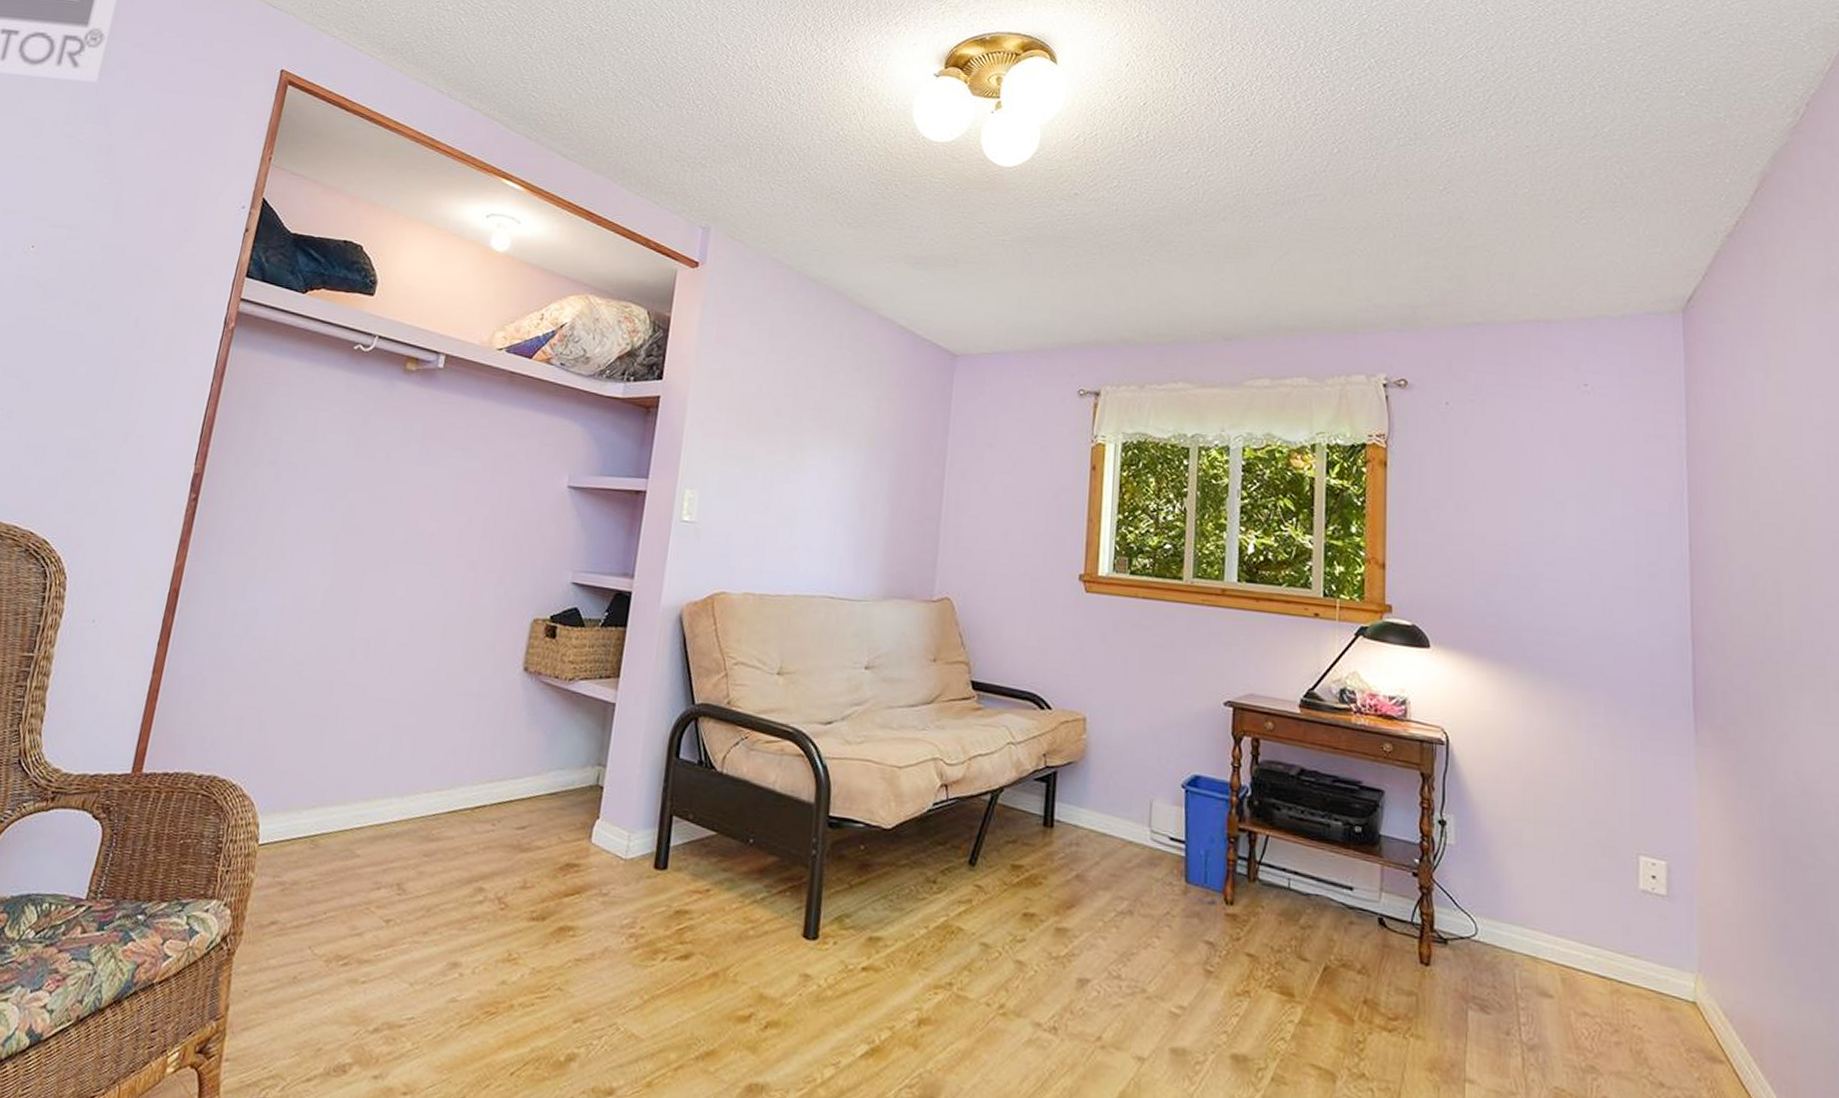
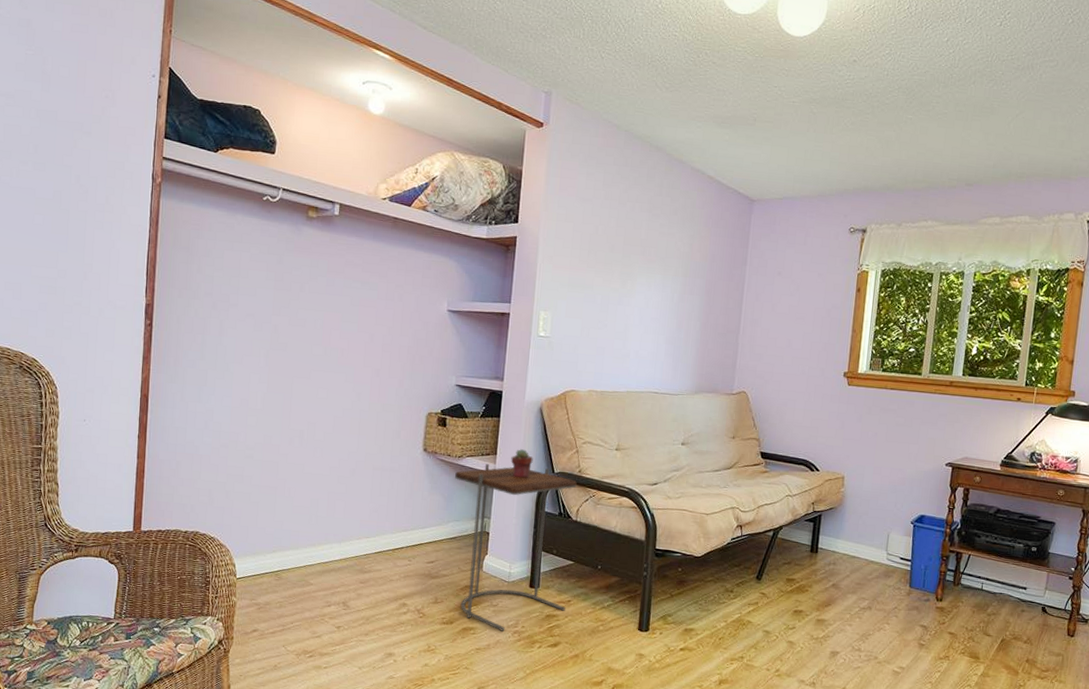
side table: none [557,690,724,934] -> present [455,464,577,631]
potted succulent: none [637,670,668,711] -> present [511,449,533,478]

